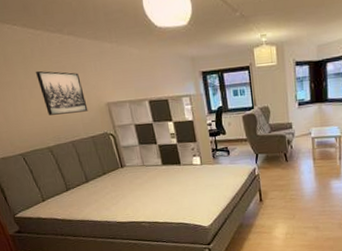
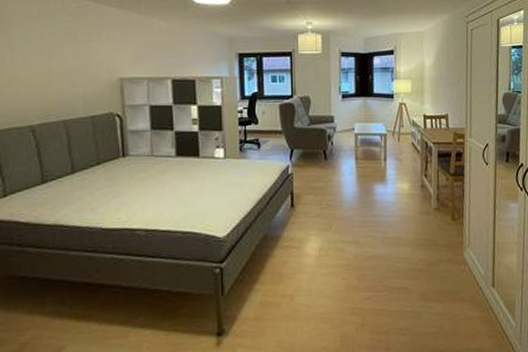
wall art: present [36,70,88,115] -> none [37,35,95,87]

